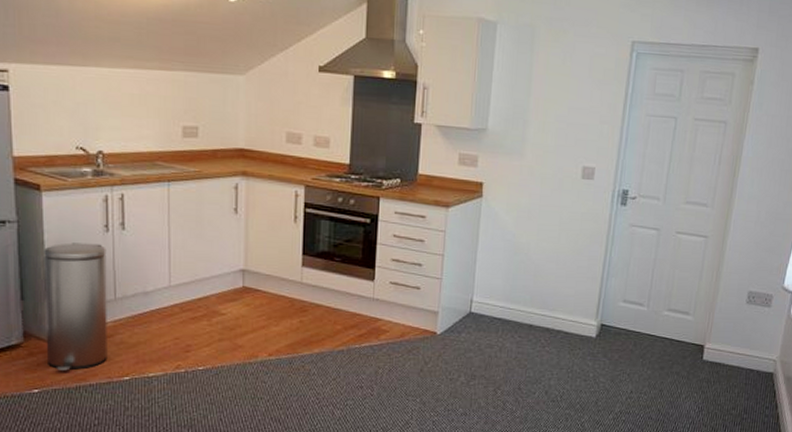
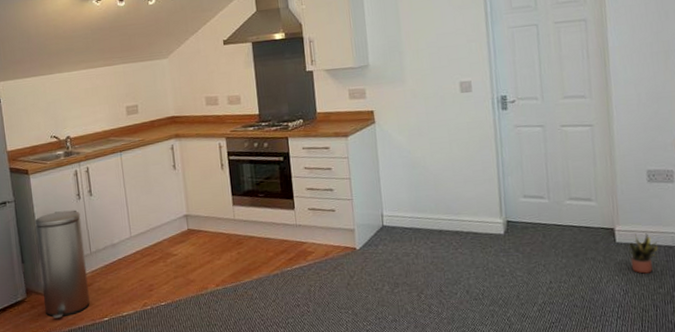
potted plant: none [711,353,741,394] -> present [628,233,659,274]

